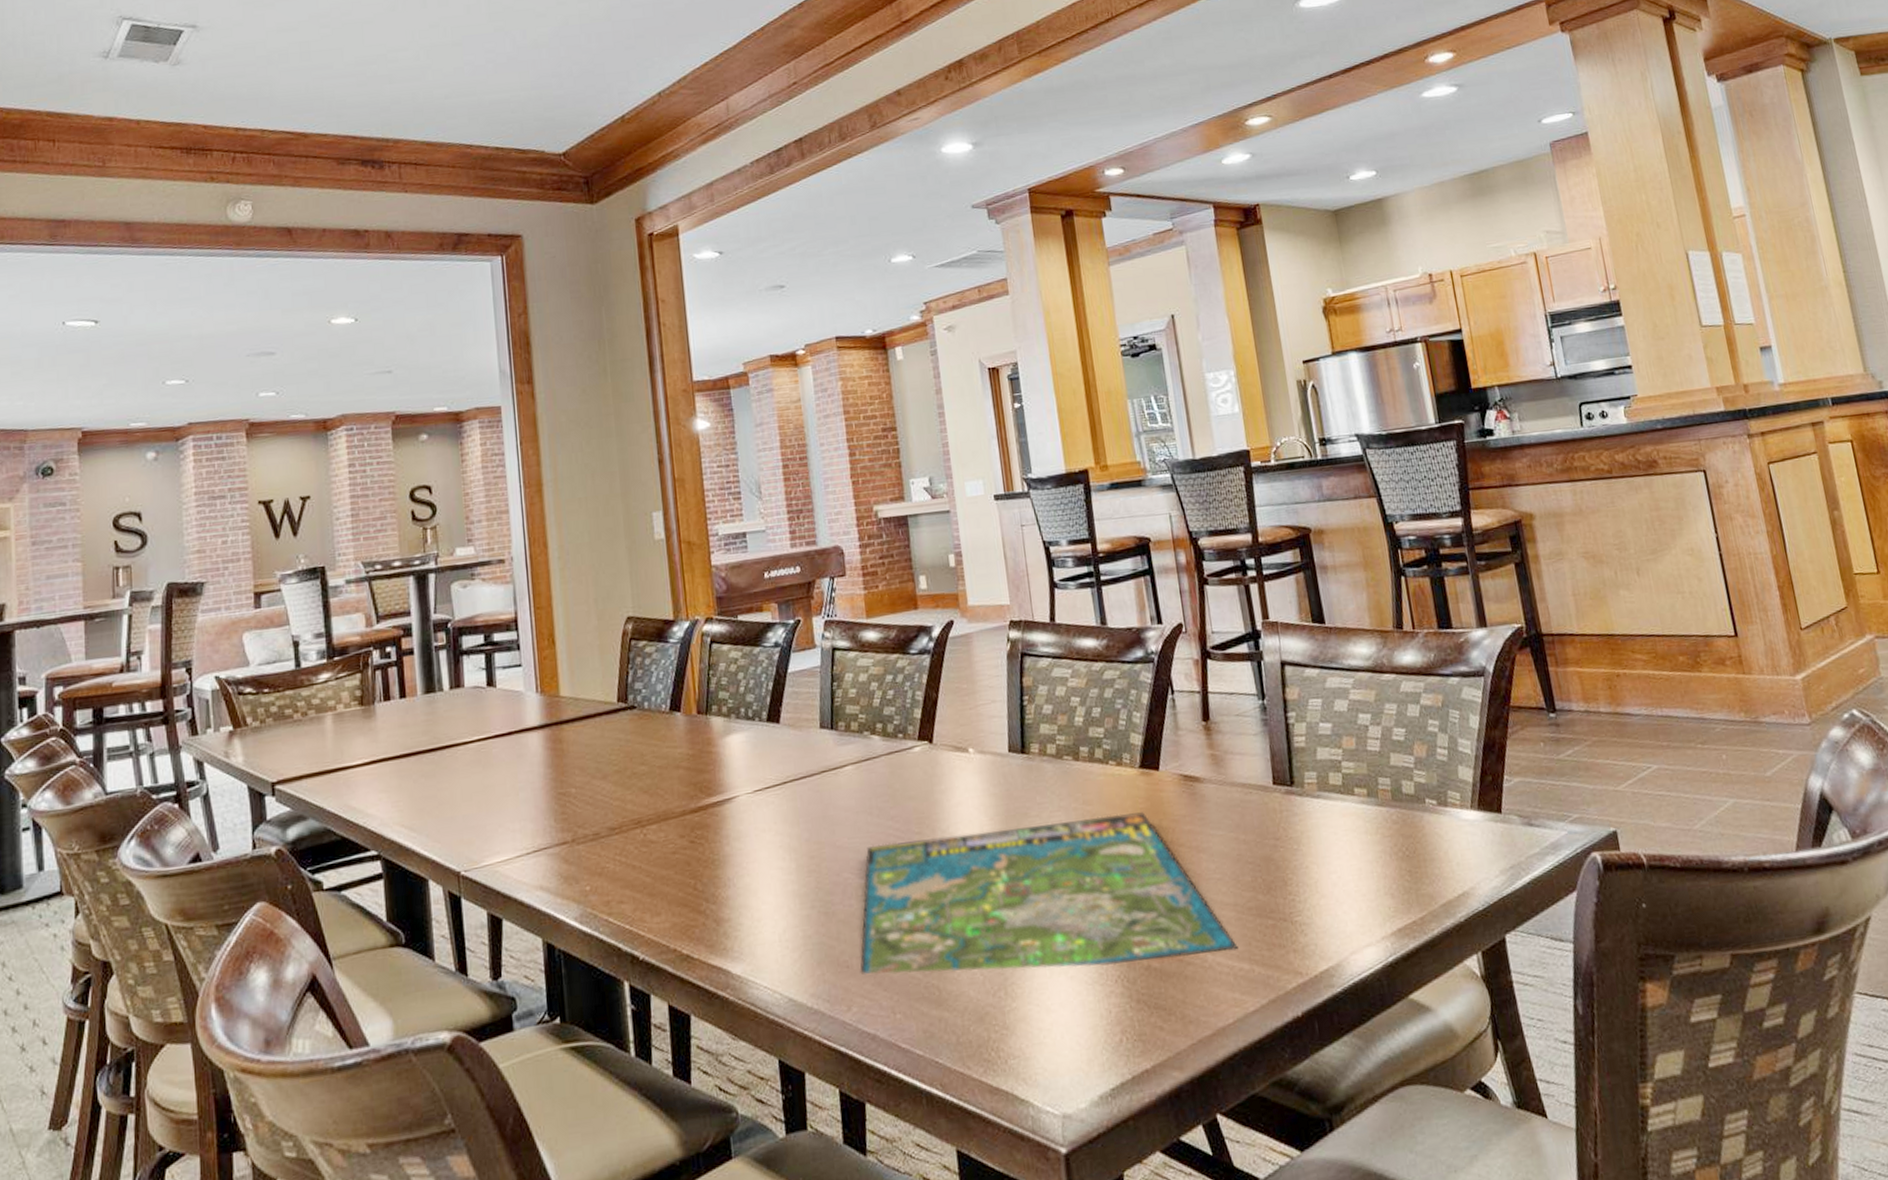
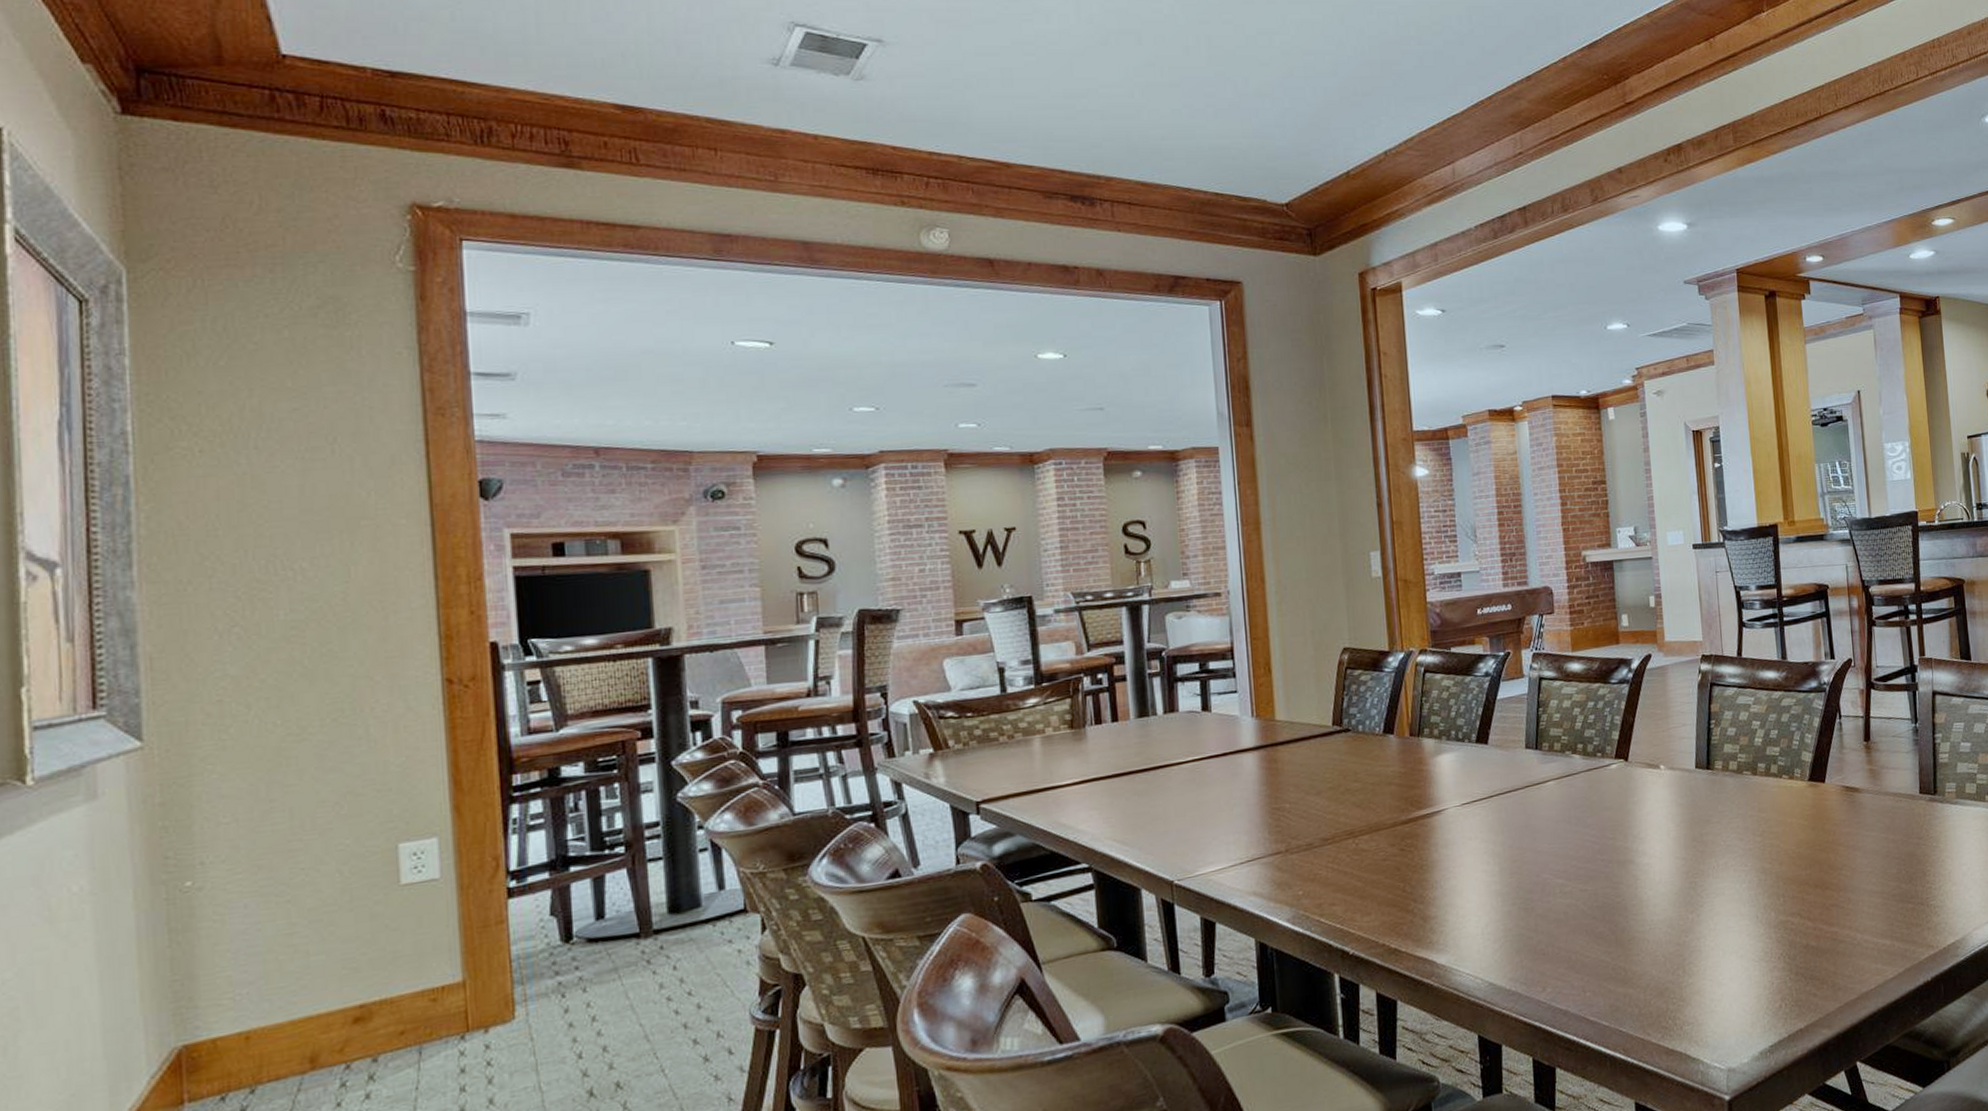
board game: present [860,812,1238,976] -> none [1555,818,1883,961]

